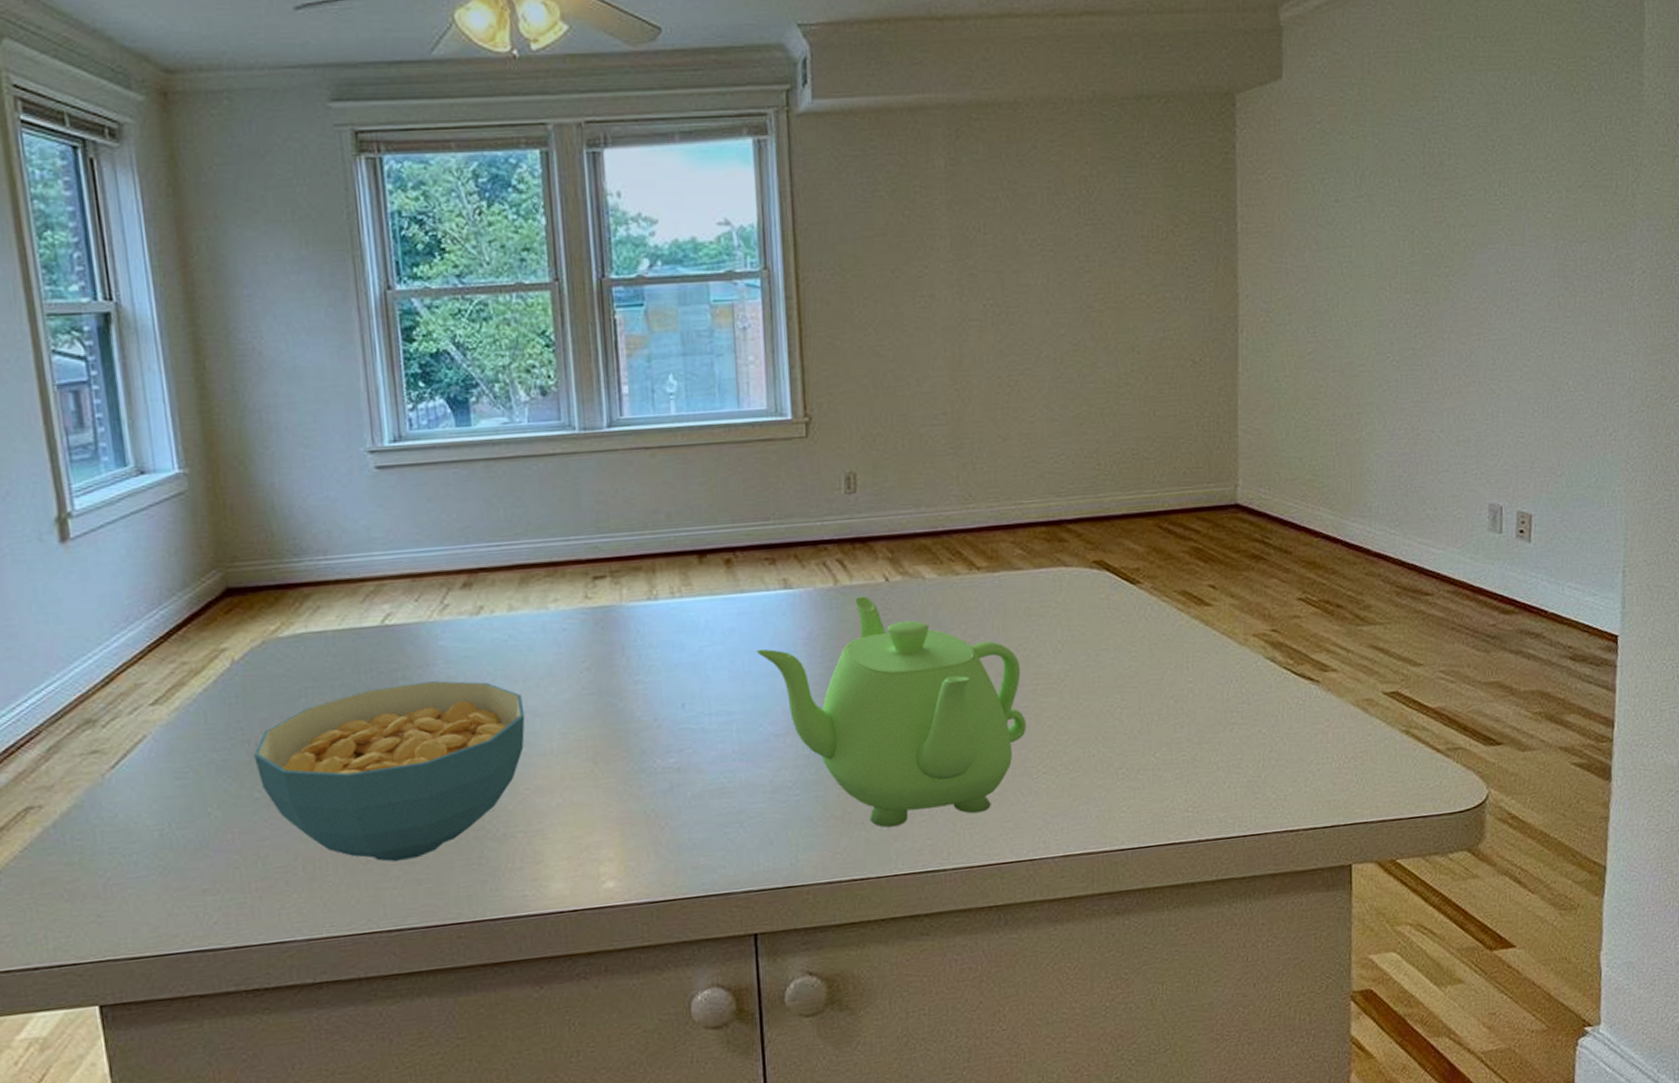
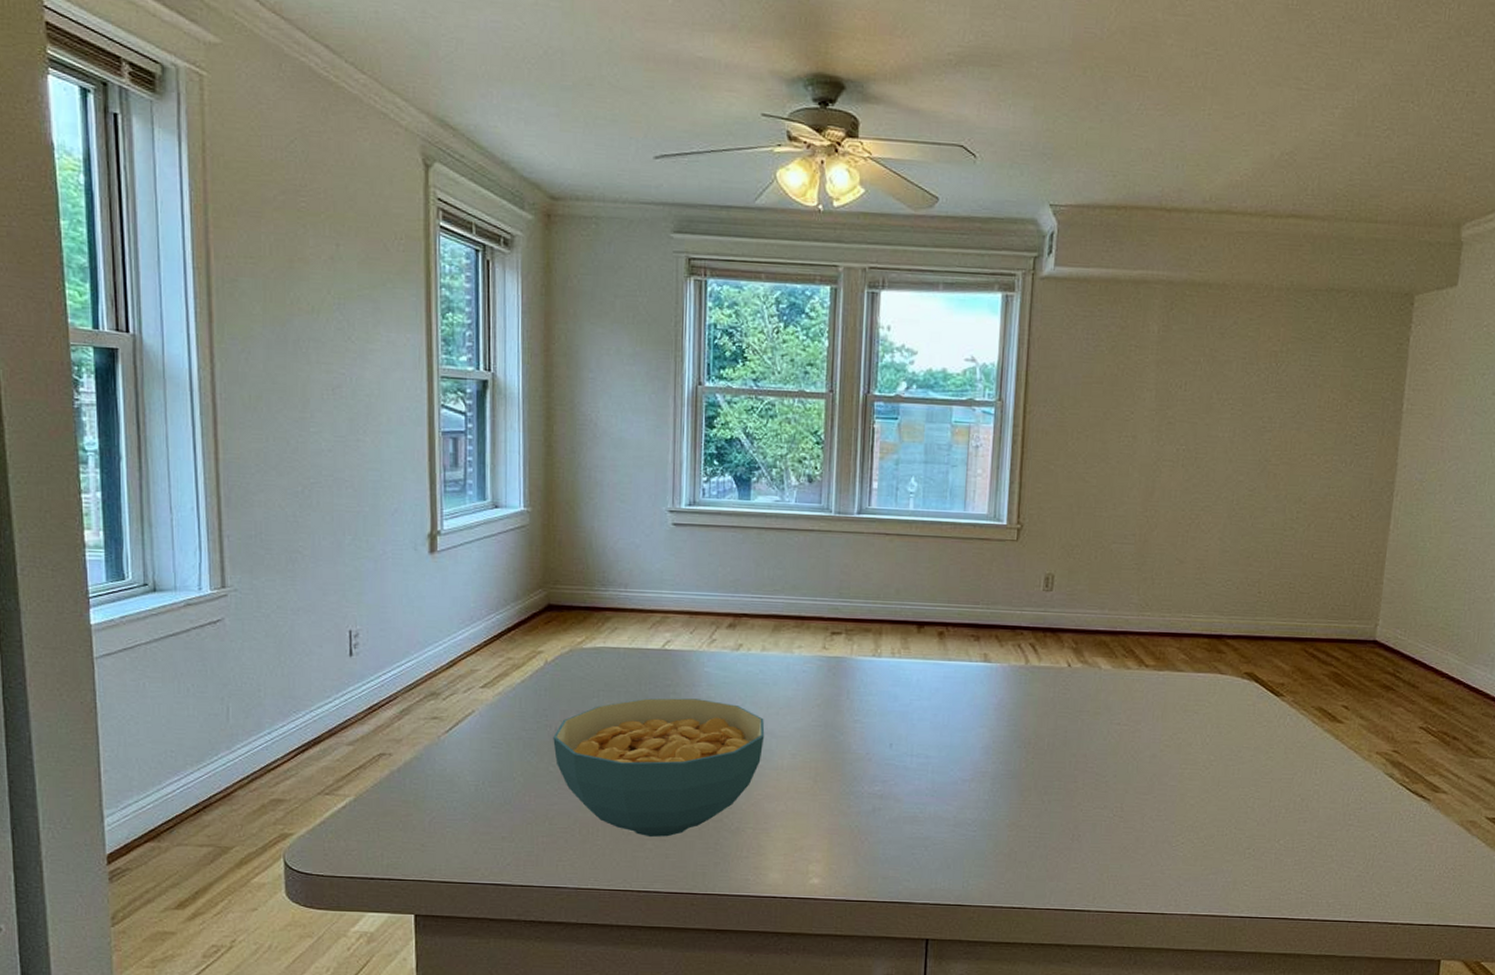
teapot: present [755,596,1026,828] -> none [955,676,1173,869]

